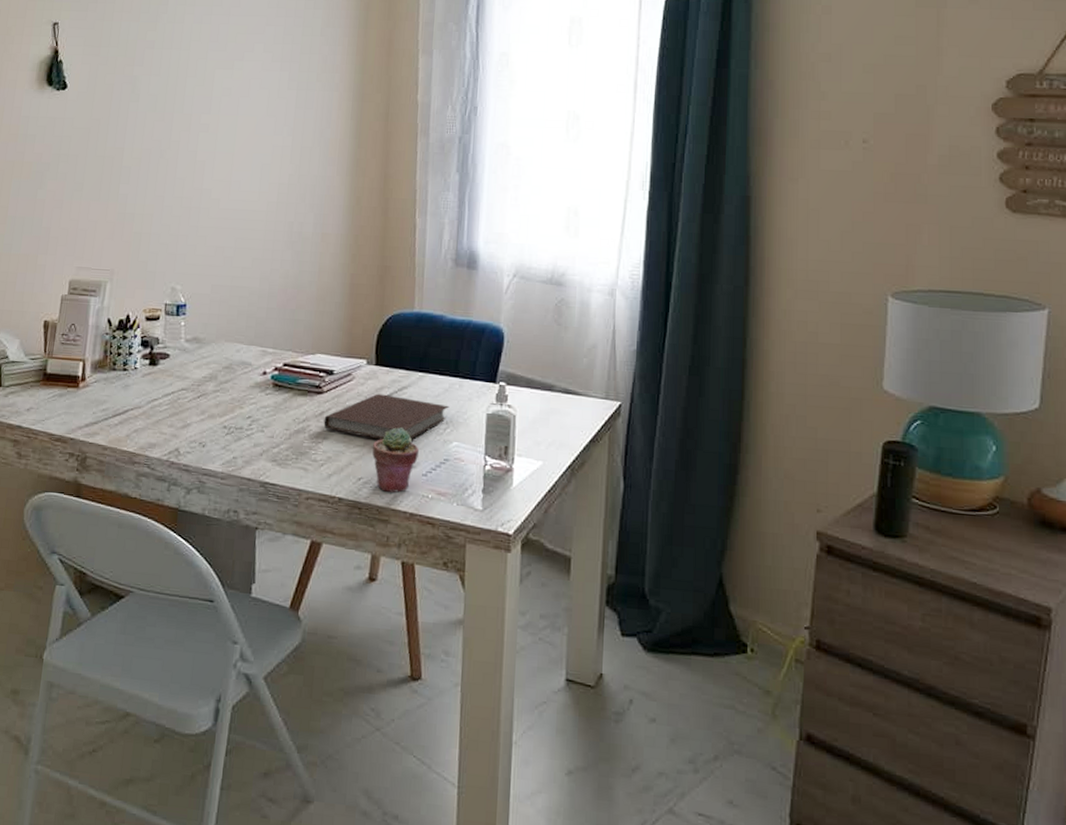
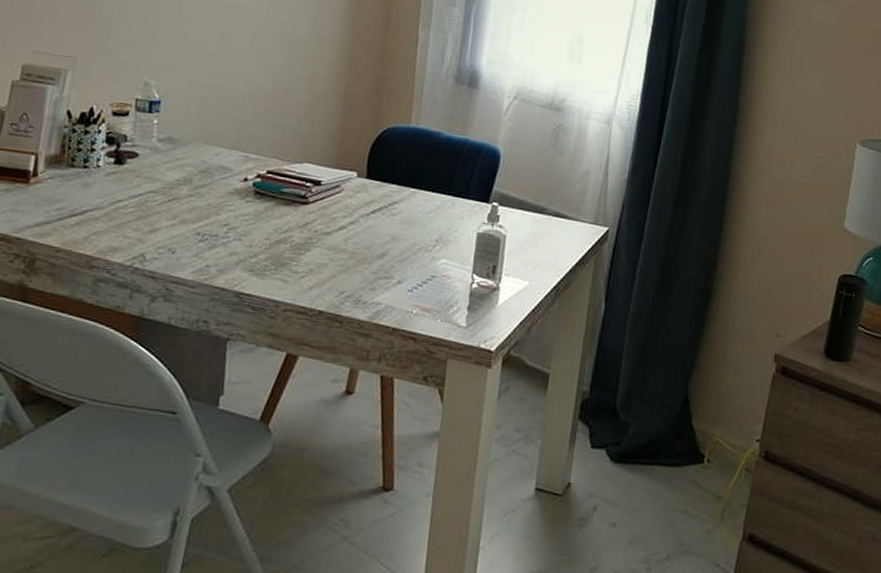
notebook: present [323,394,450,440] -> none [307,207,440,255]
potted succulent: present [372,427,419,493] -> none [357,242,406,307]

